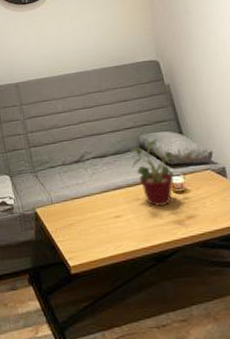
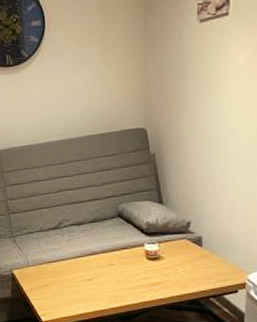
potted plant: present [130,139,176,206] -> none [108,208,151,271]

